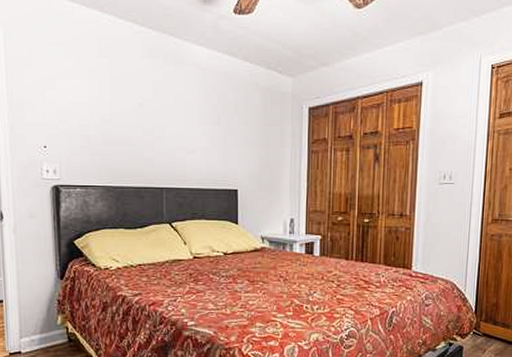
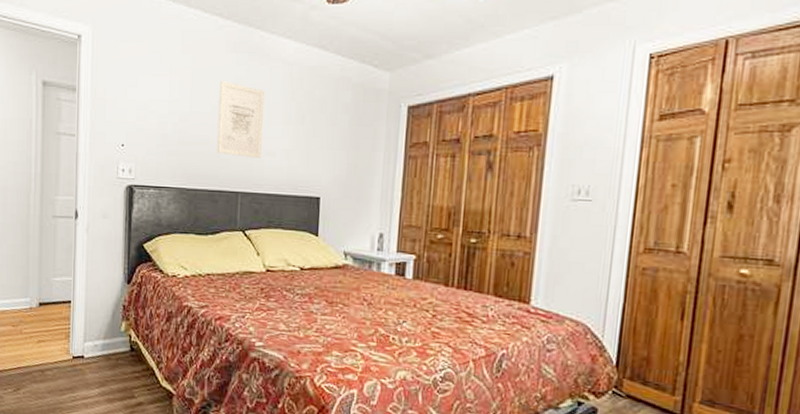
wall art: none [138,83,182,156] -> present [216,80,264,158]

